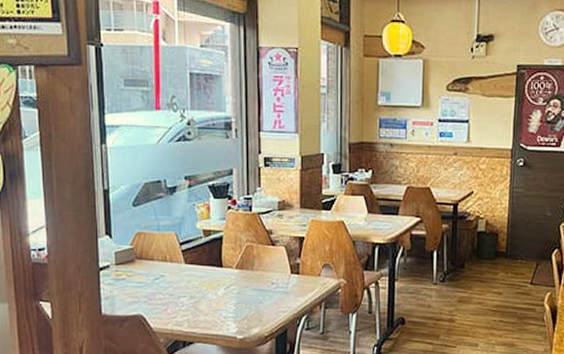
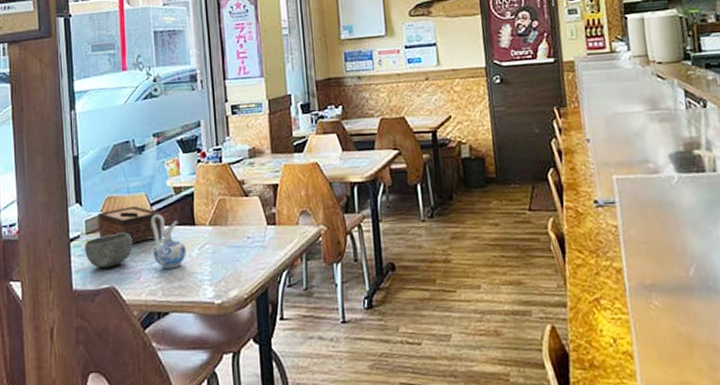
bowl: none [114,268,161,298] -> present [85,233,133,269]
tissue box: none [127,243,190,279] -> present [98,205,162,245]
ceramic pitcher: none [179,253,212,304] -> present [150,214,186,269]

